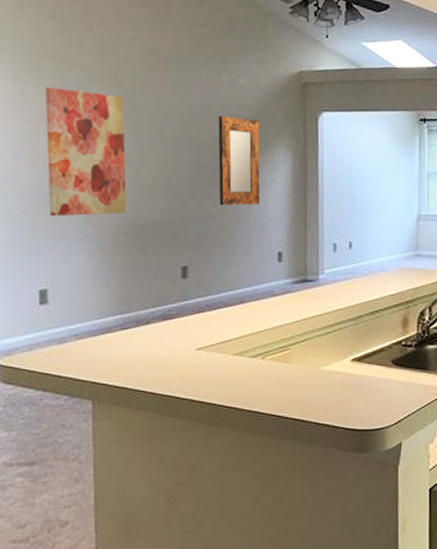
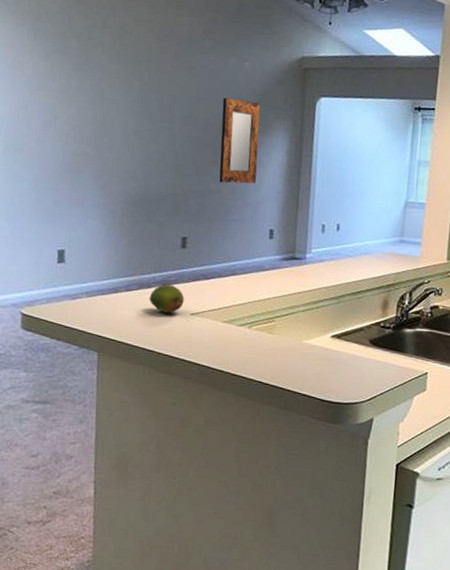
wall art: present [45,86,127,217] -> none [69,65,139,186]
fruit: none [148,318,188,350] -> present [149,284,184,313]

